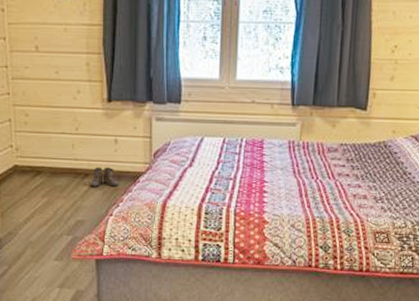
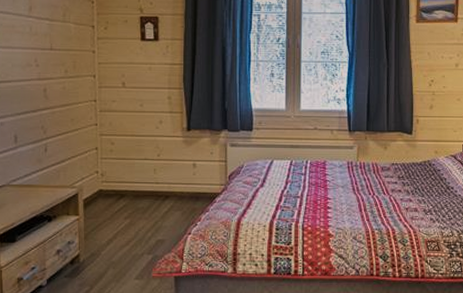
boots: present [90,167,119,188] -> none [170,189,197,209]

